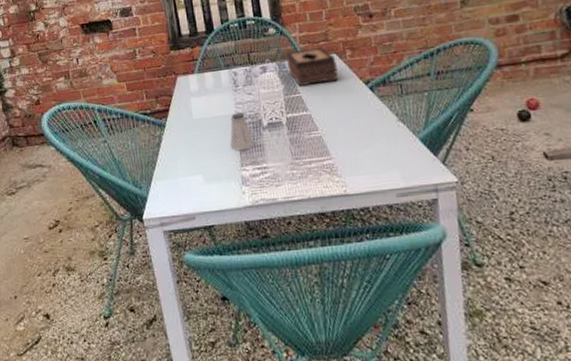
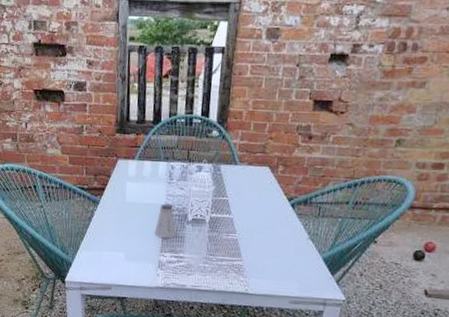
tissue box: present [286,46,338,87] -> none [221,157,269,193]

